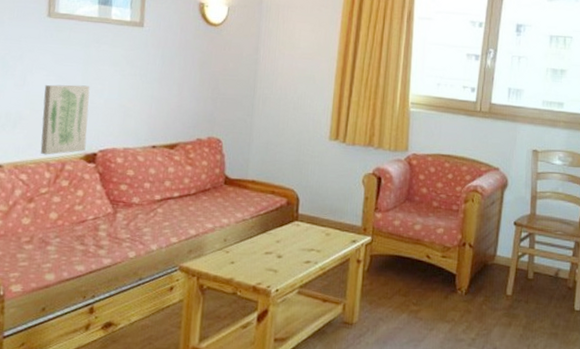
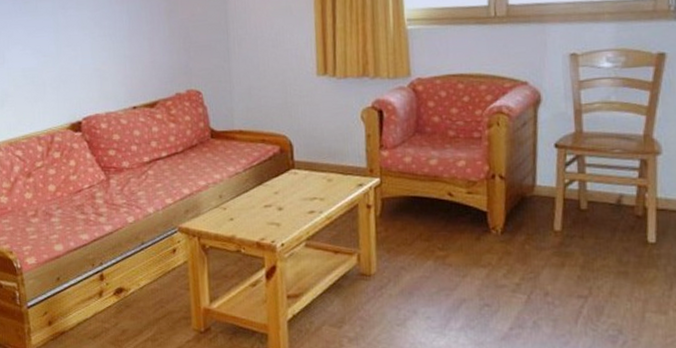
wall art: present [40,84,90,155] -> none [22,54,70,129]

